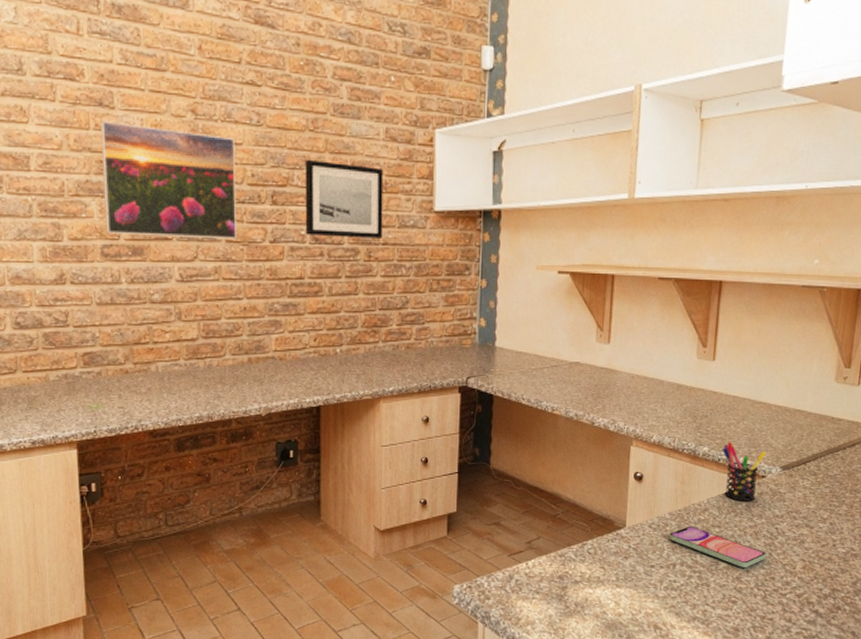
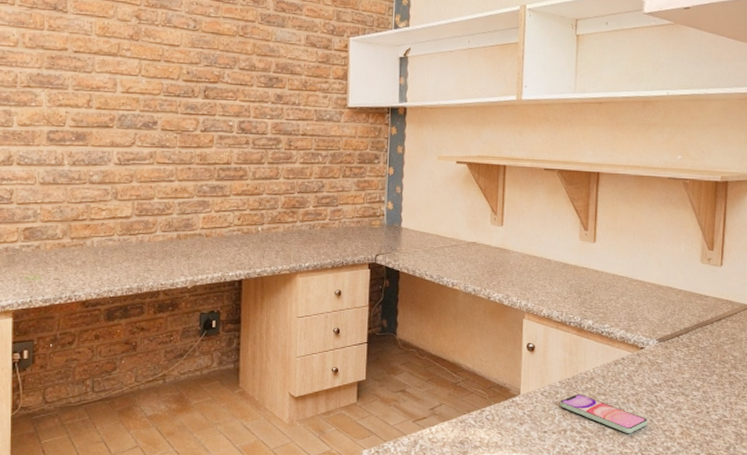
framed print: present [101,121,236,240] -> none [53,23,173,128]
wall art: present [305,159,384,238] -> none [233,60,304,130]
pen holder: present [722,442,767,501] -> none [604,316,644,371]

